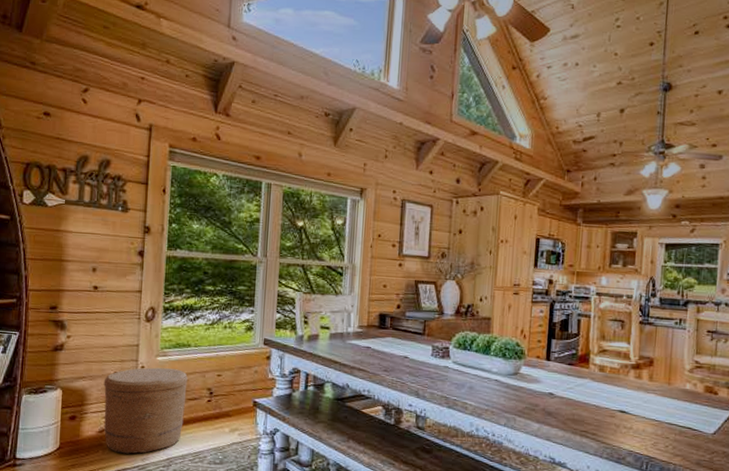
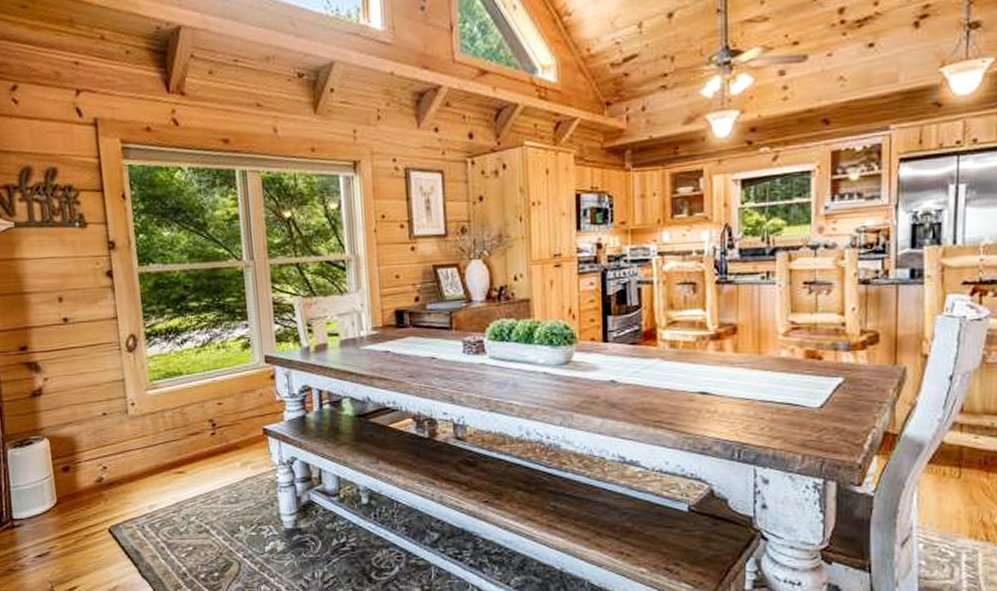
woven basket: present [103,367,188,454] -> none [92,402,188,503]

